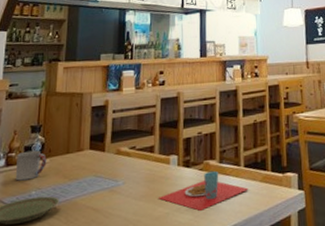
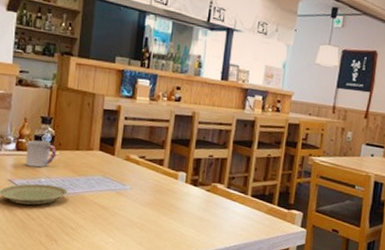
place setting: present [158,170,249,211] -> none [163,193,252,227]

